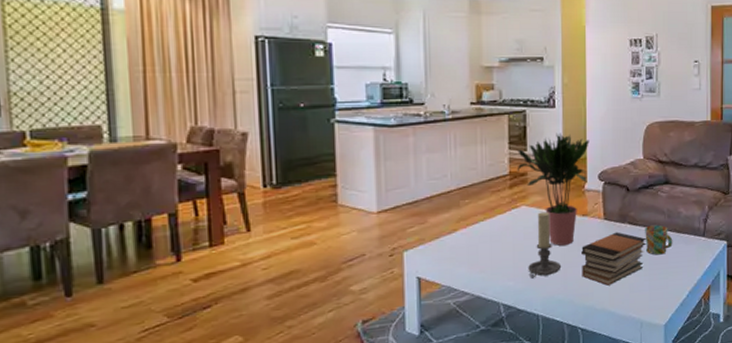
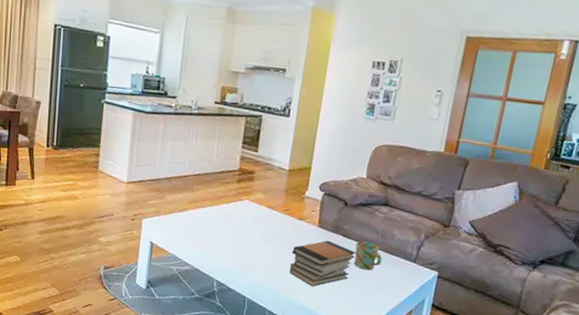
potted plant: present [516,132,589,246] -> none [245,140,317,243]
candle holder: present [528,212,562,279] -> none [242,208,273,266]

